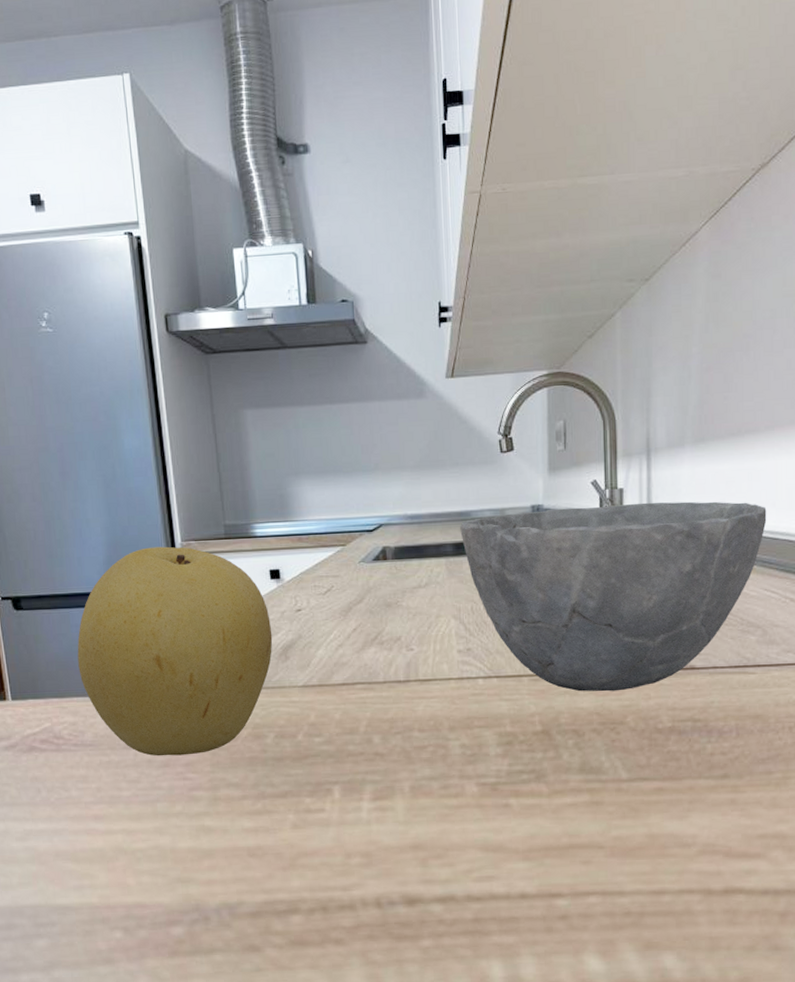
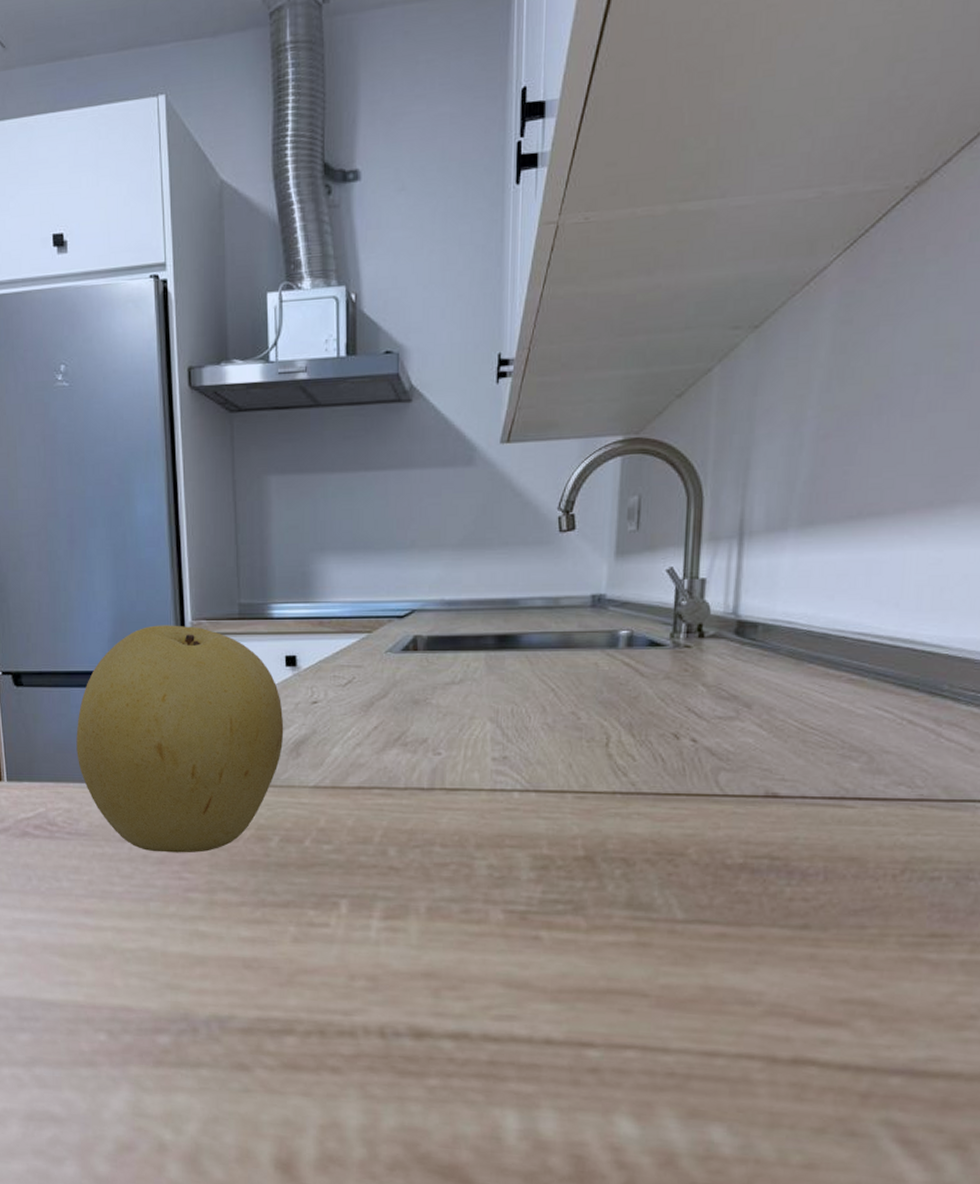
bowl: present [460,501,767,692] -> none [505,596,887,817]

